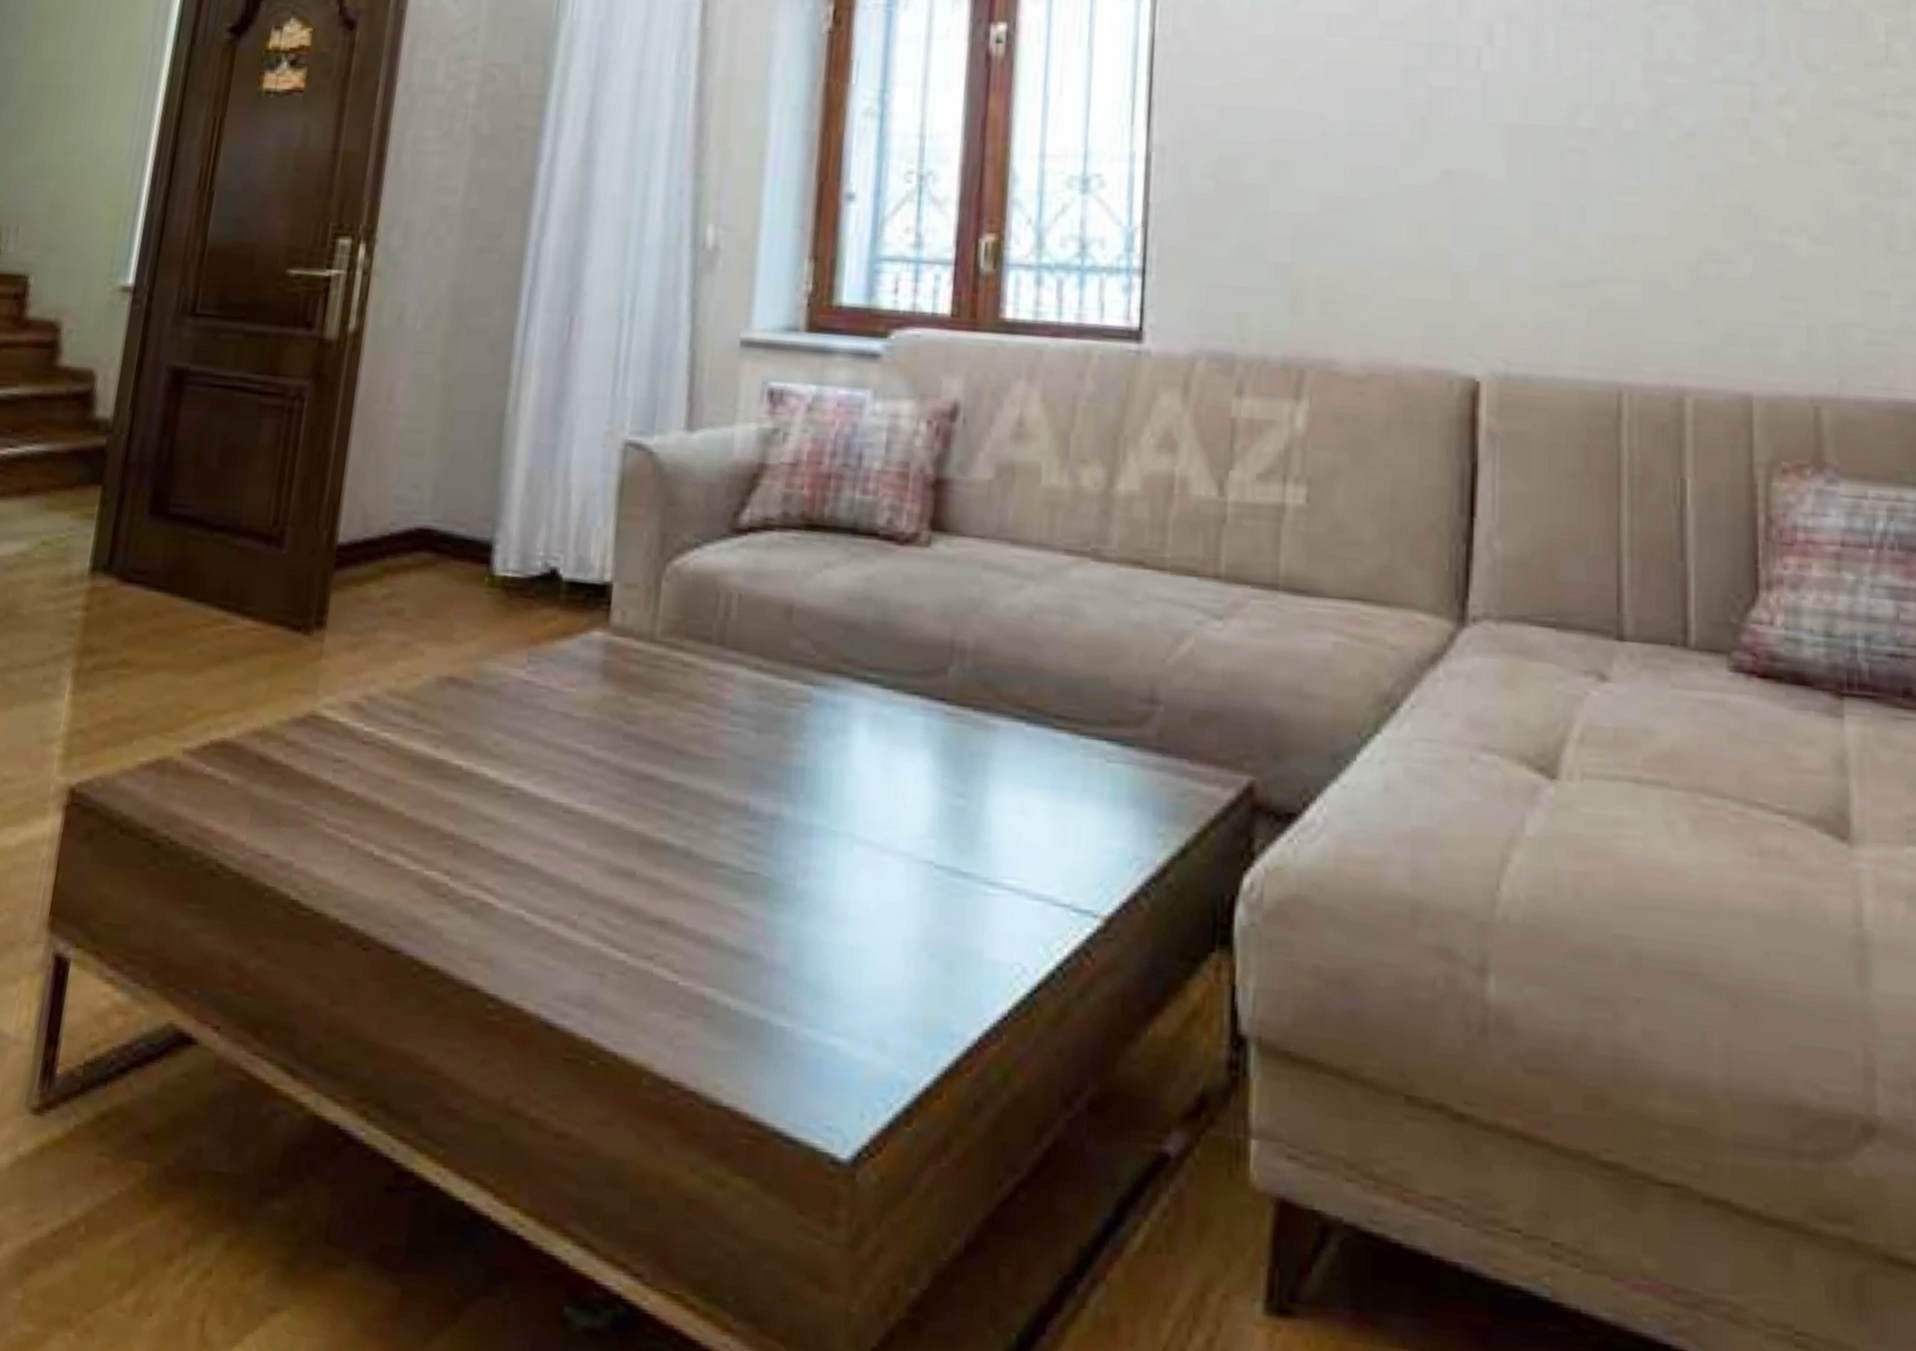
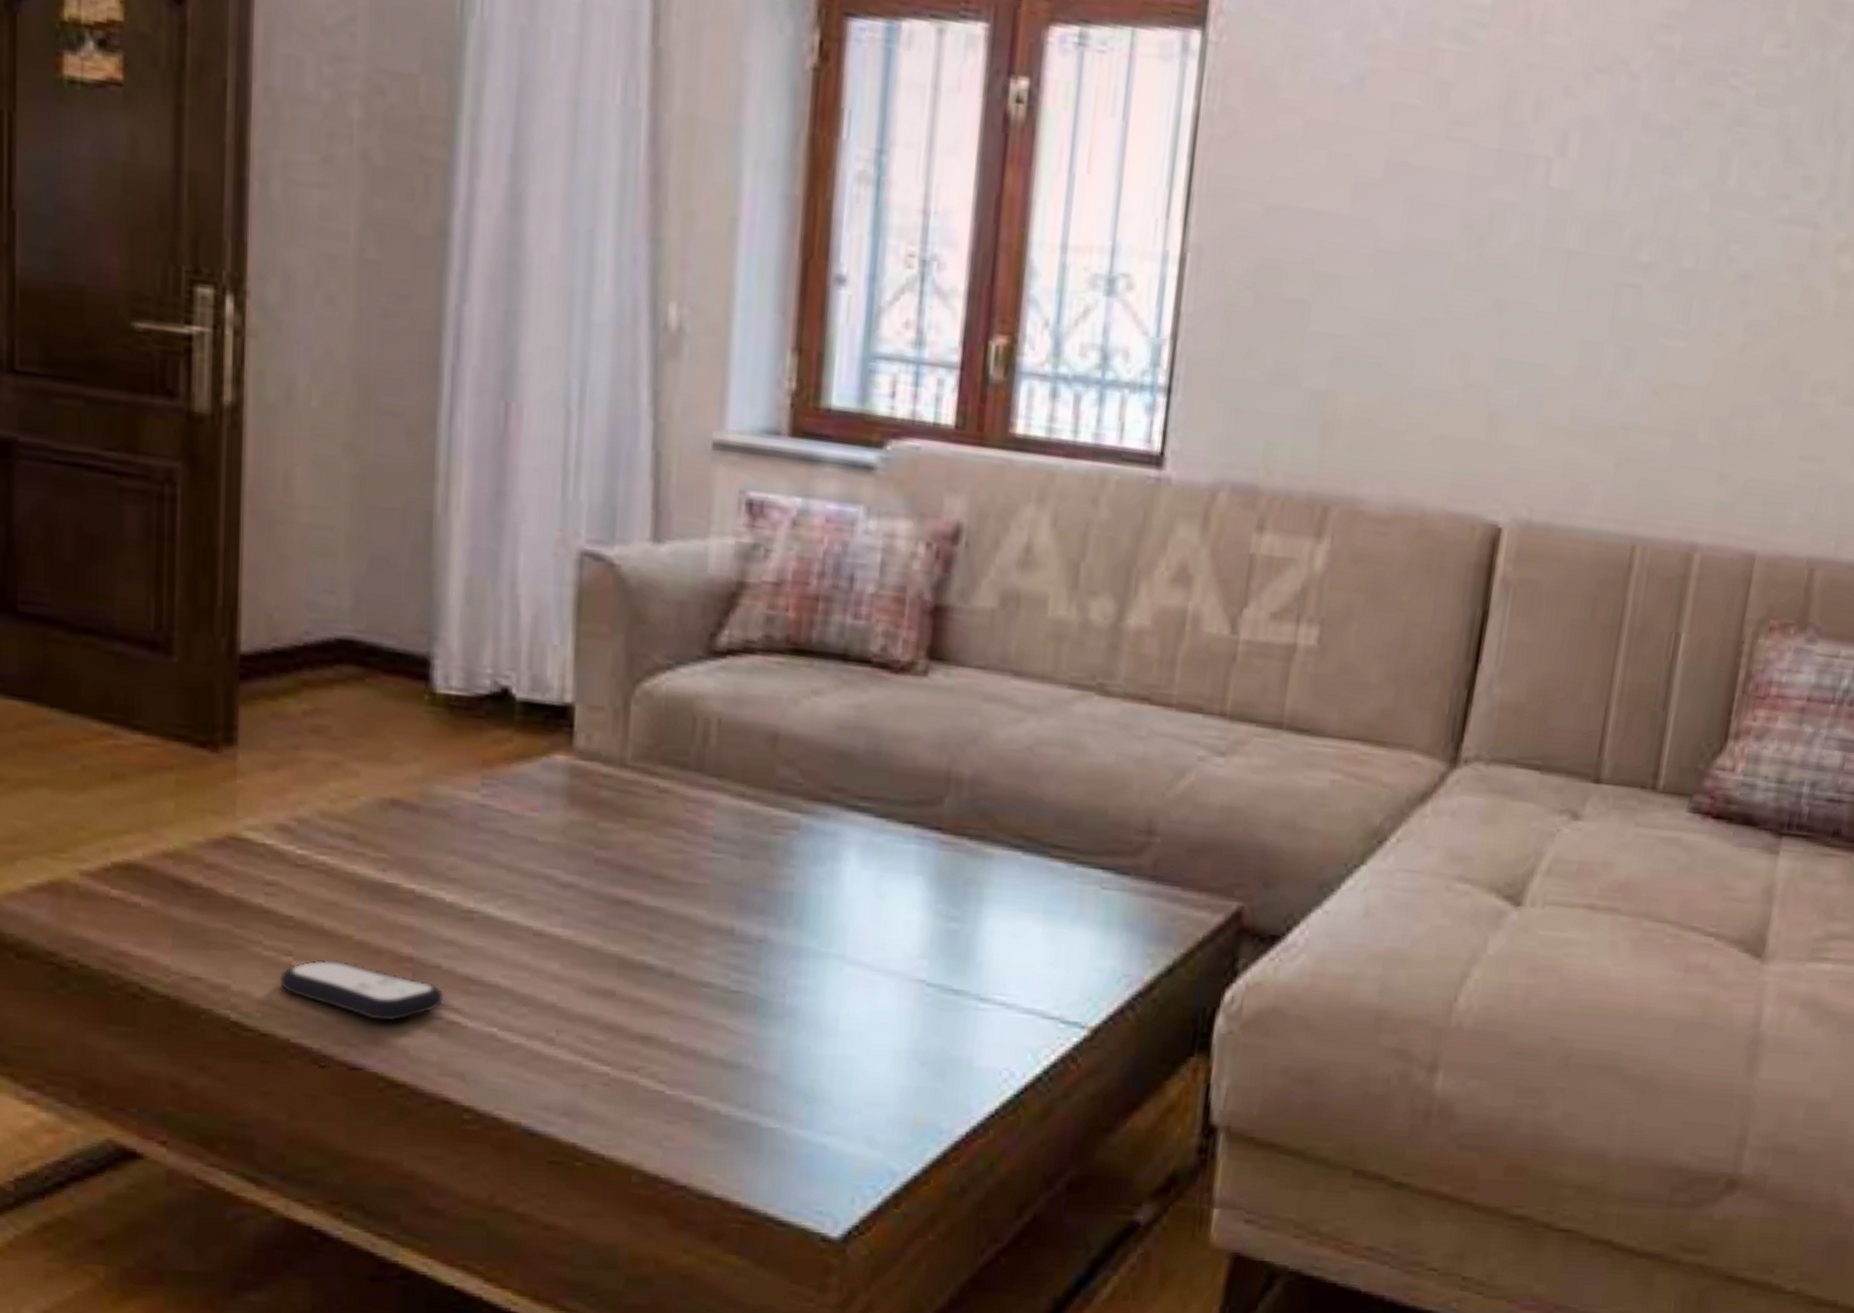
remote control: none [336,836,480,902] -> present [279,959,445,1022]

